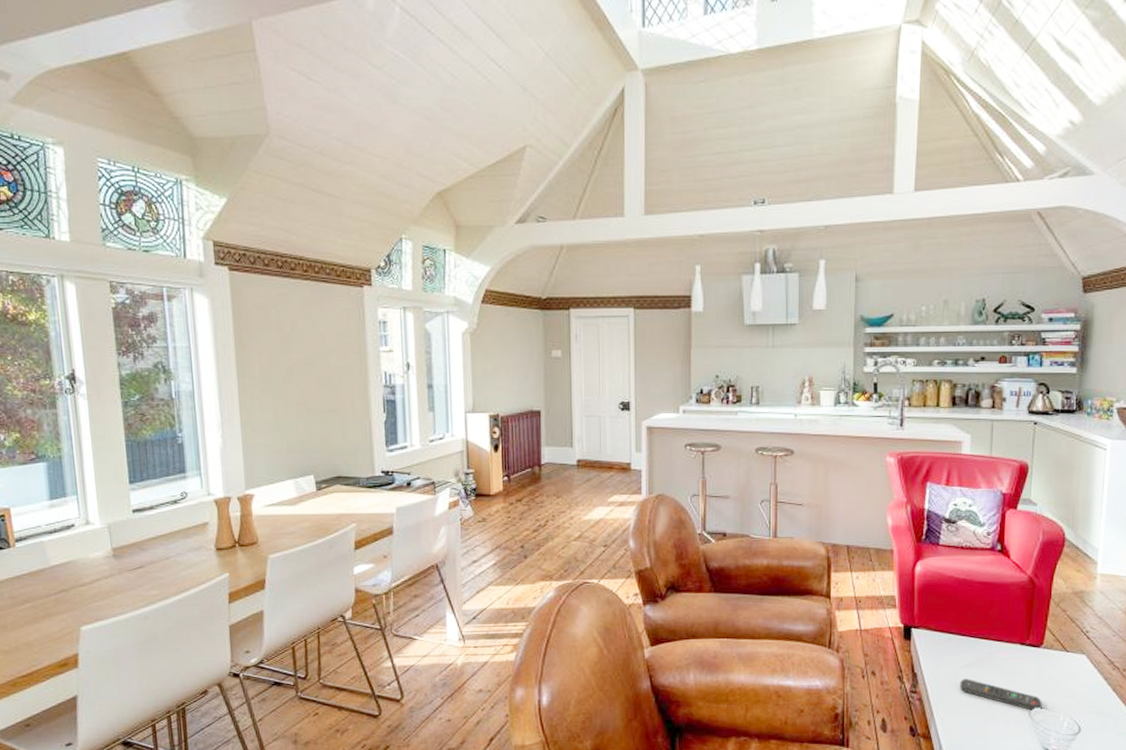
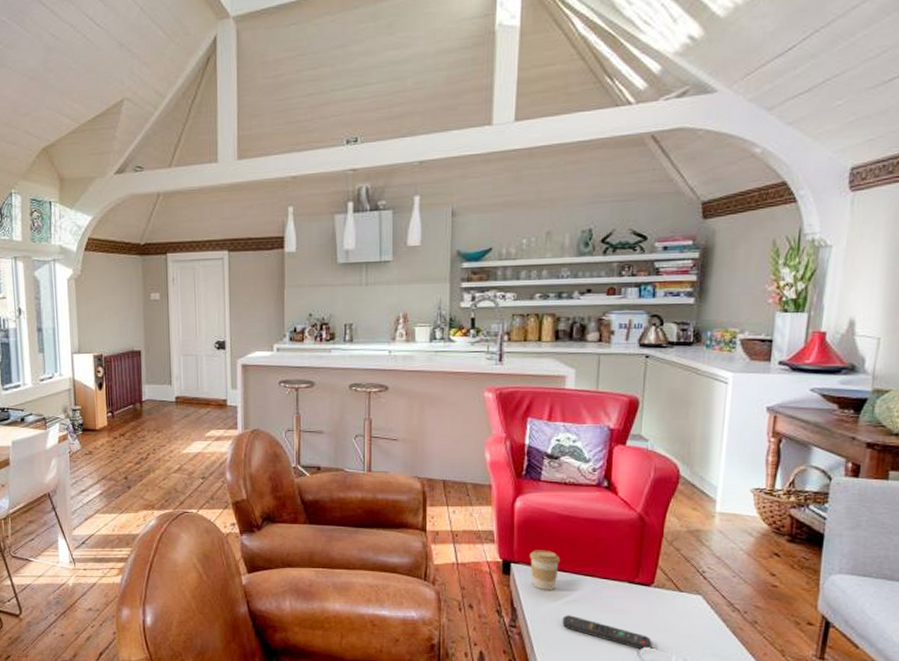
coffee cup: none [929,614,958,654] -> present [530,550,561,590]

